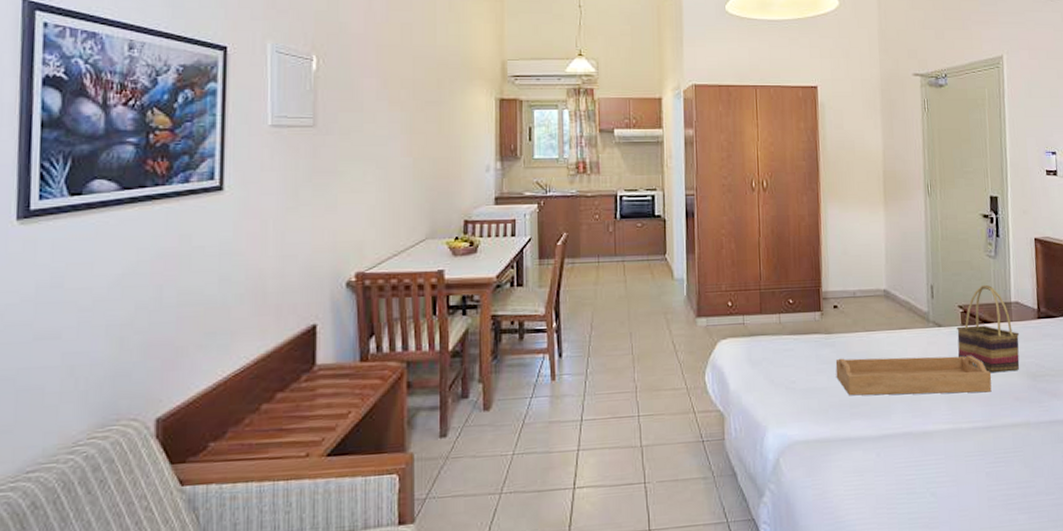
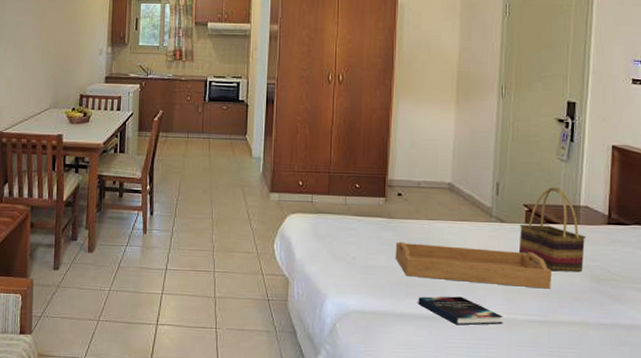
hardback book: none [863,411,949,443] -> present [418,296,503,325]

